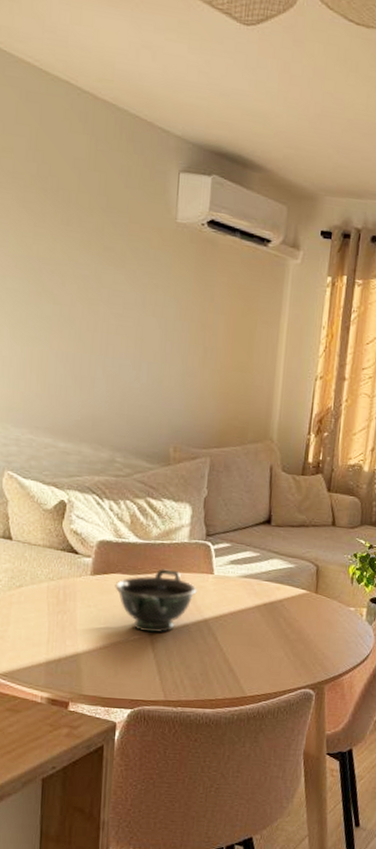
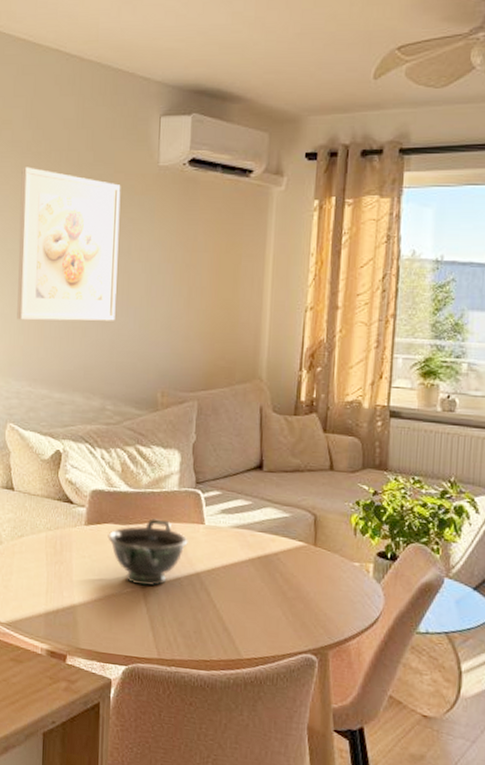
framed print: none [17,201,136,374] -> present [17,167,121,321]

